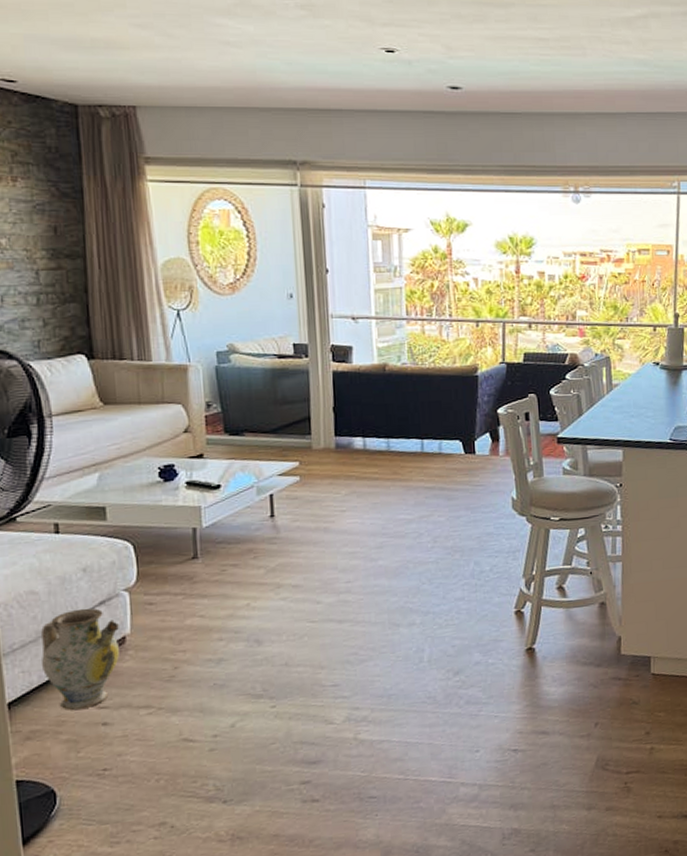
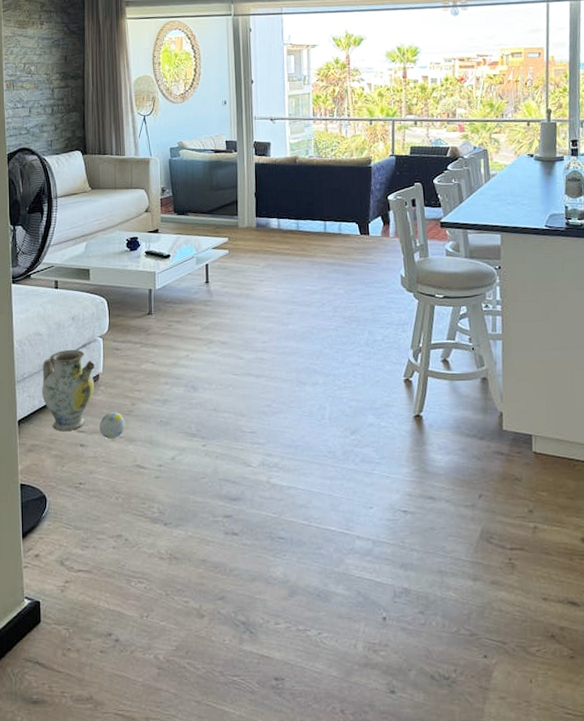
decorative ball: none [128,679,166,713] -> present [99,411,125,439]

